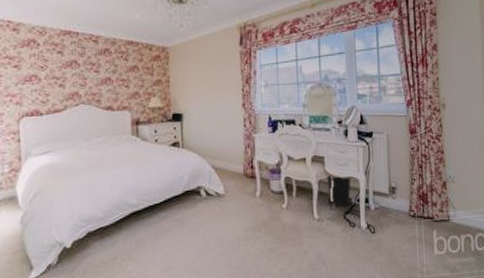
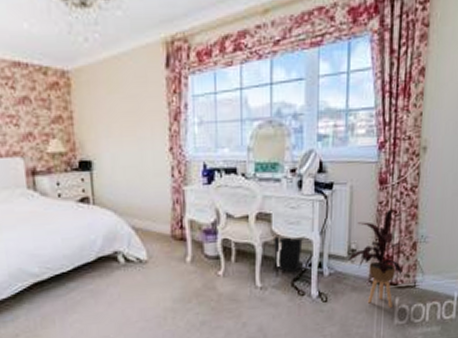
house plant: none [388,154,439,240] -> present [346,209,408,308]

